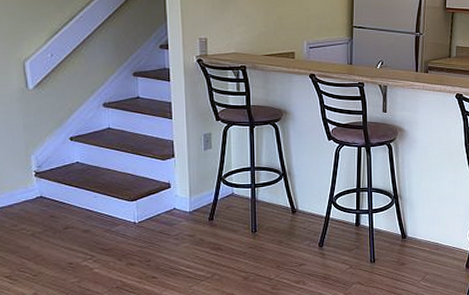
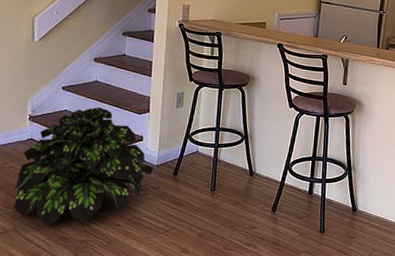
potted plant: none [29,156,187,286] -> present [14,107,154,225]

